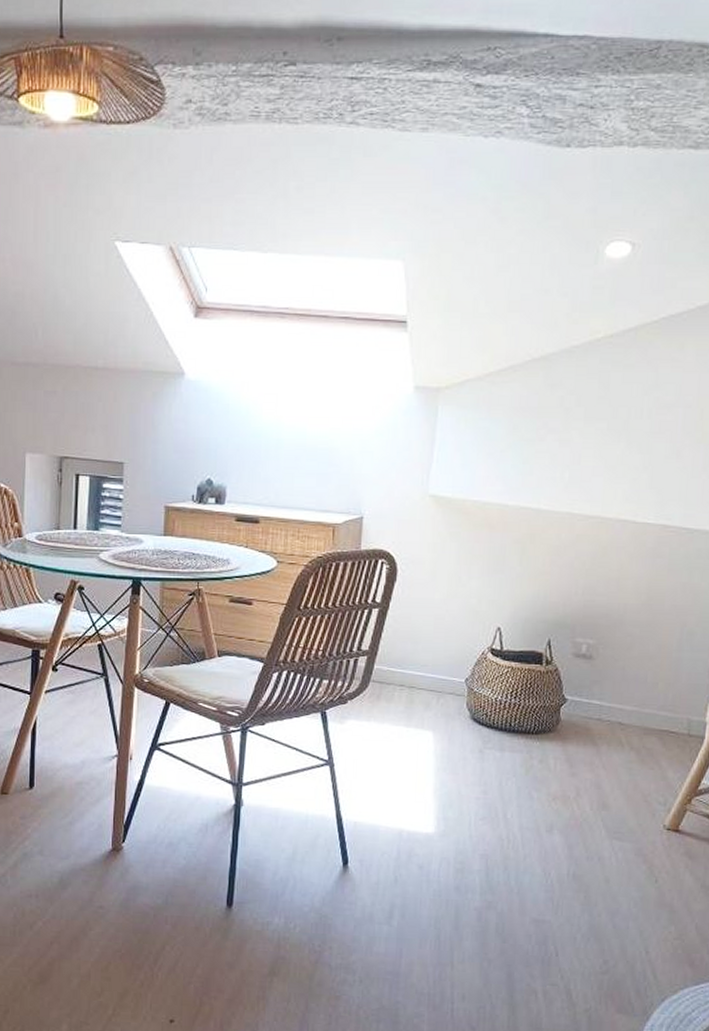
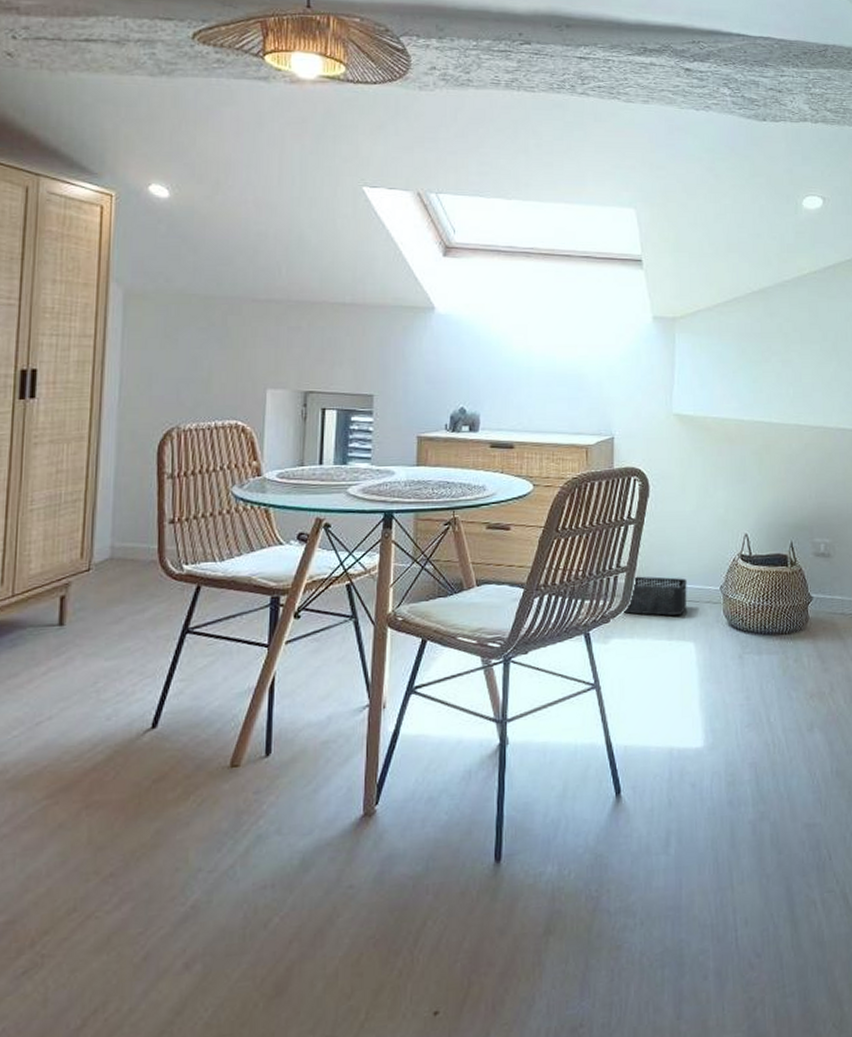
storage bin: none [362,661,430,703] -> present [624,576,687,616]

